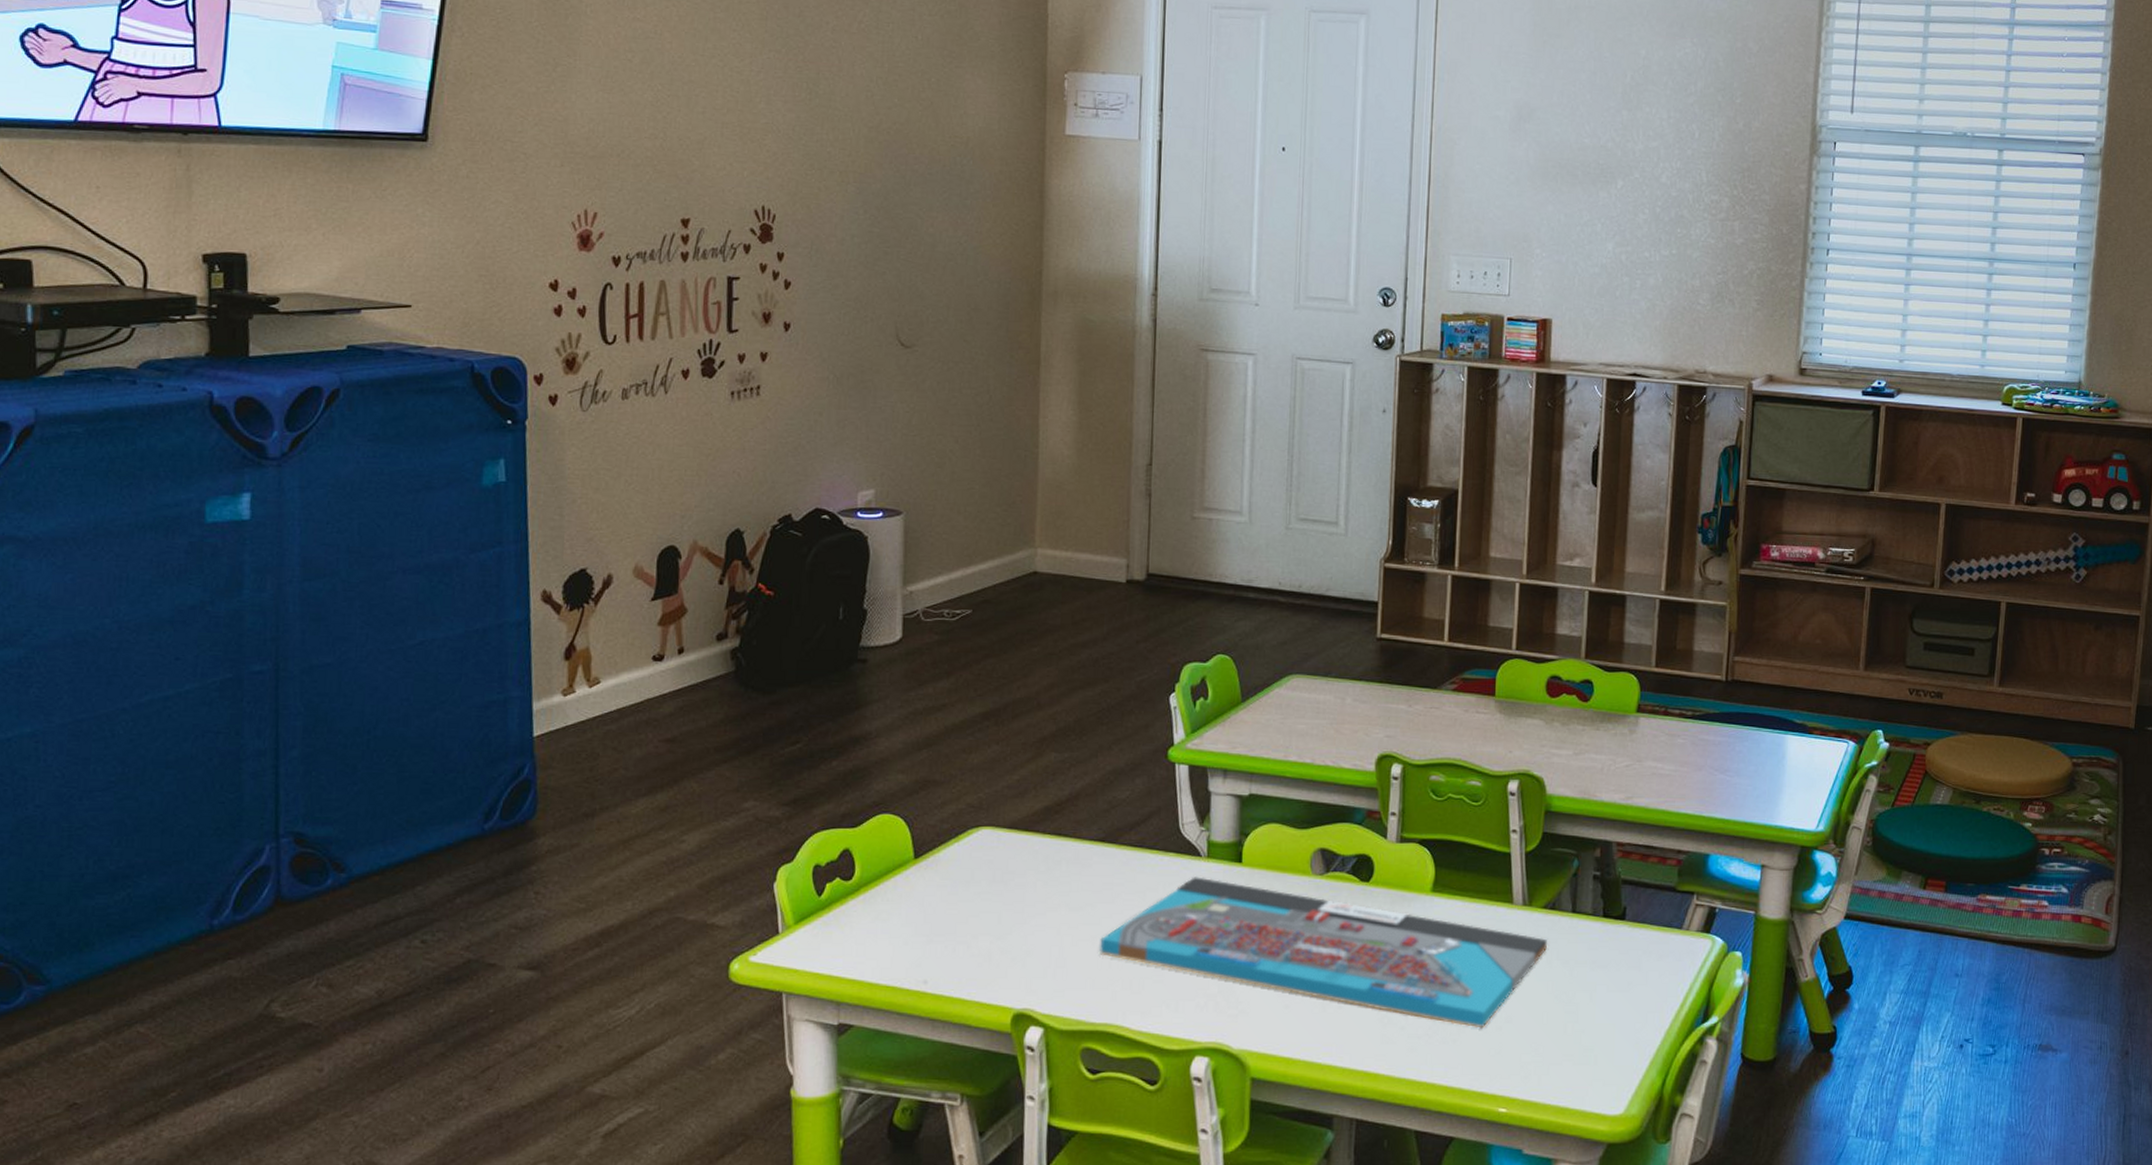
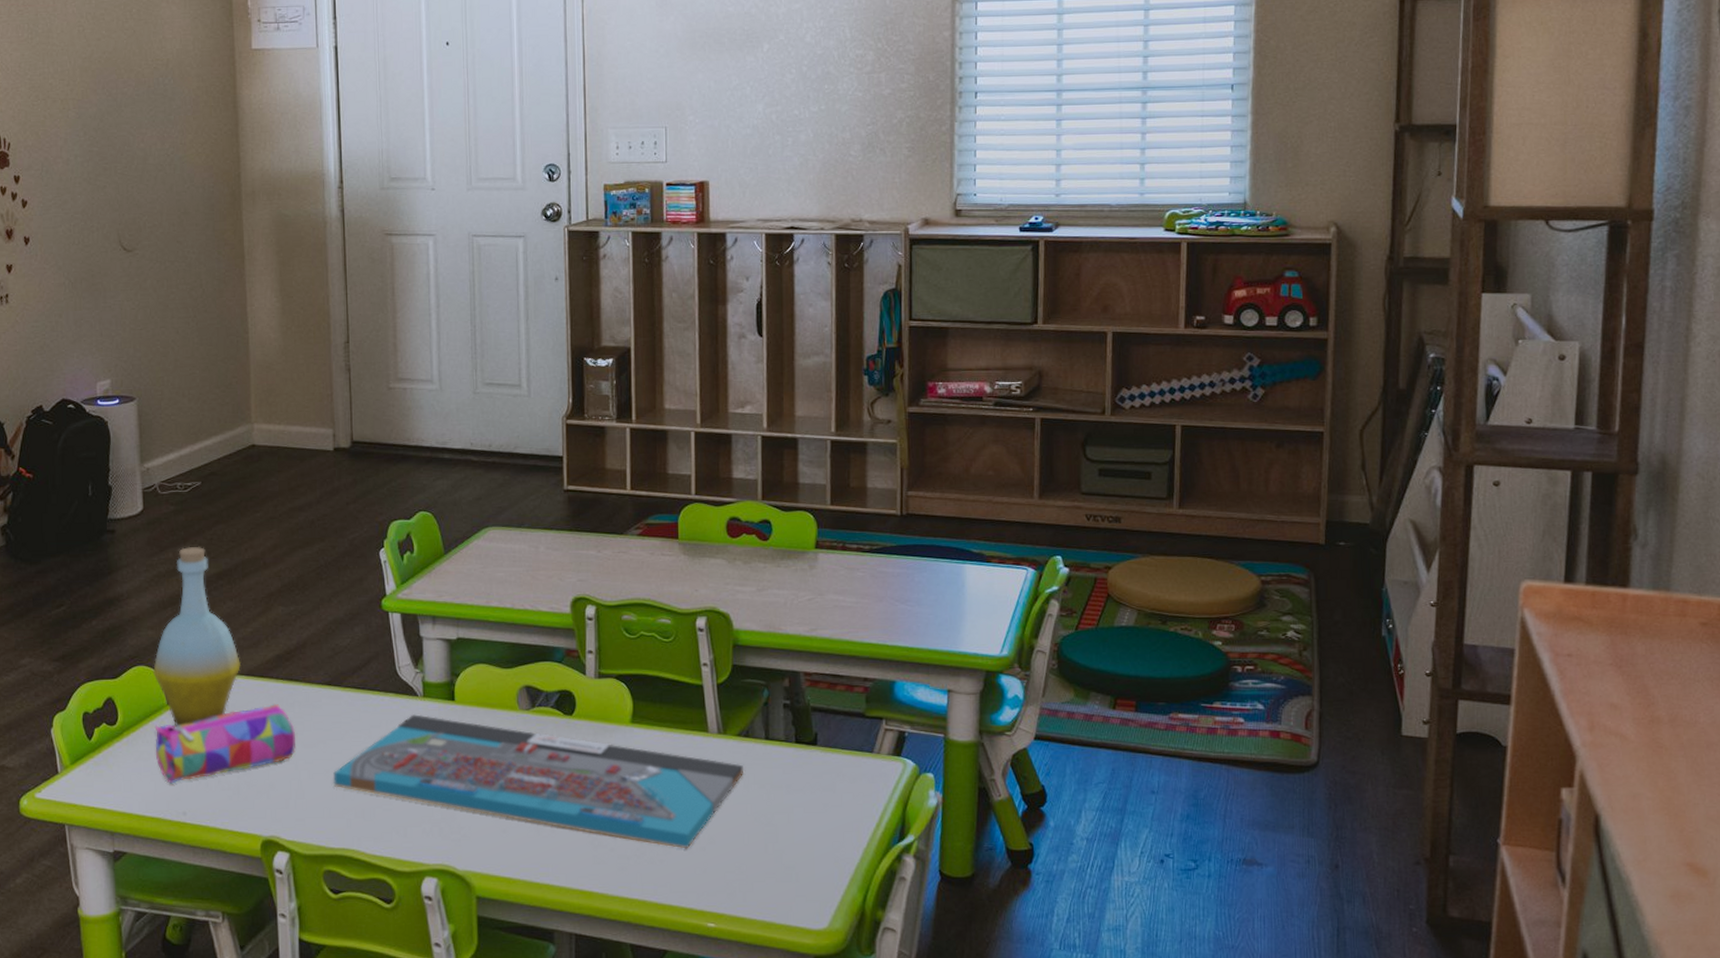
pencil case: none [896,860,1060,948] -> present [154,703,295,784]
bottle: none [900,682,1003,884] -> present [153,547,241,727]

